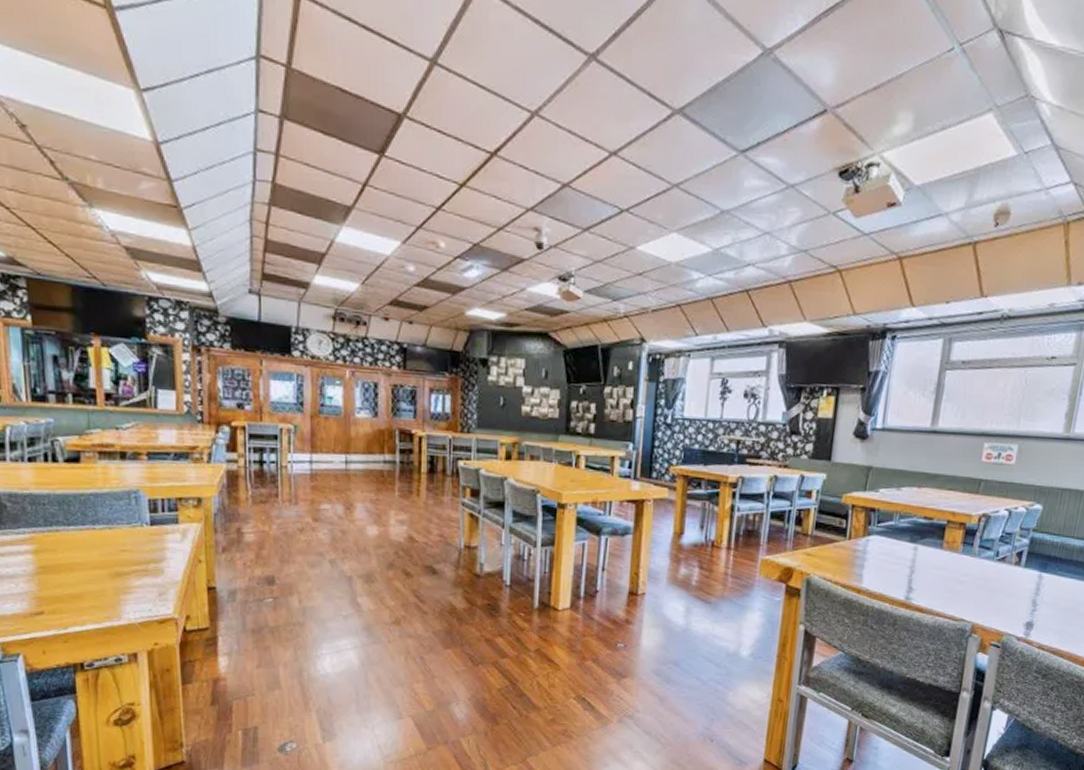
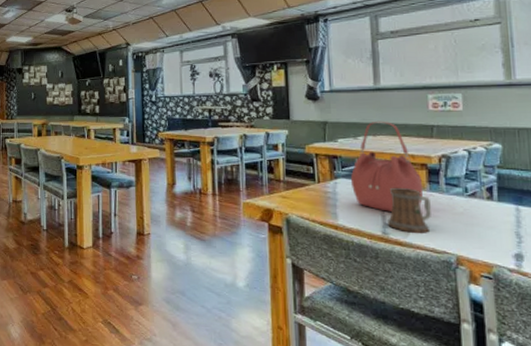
handbag: none [883,470,957,575] -> present [350,120,424,212]
beer mug: none [913,547,961,599] -> present [388,187,432,233]

